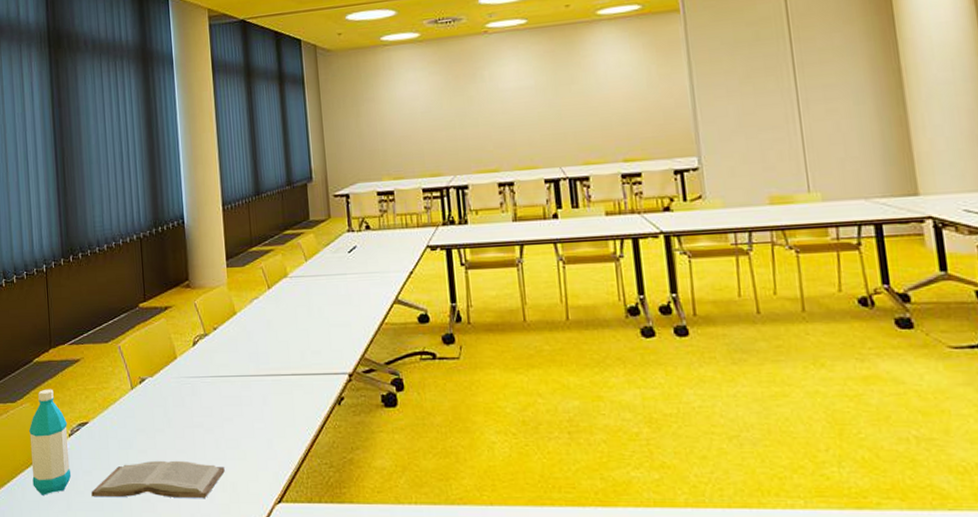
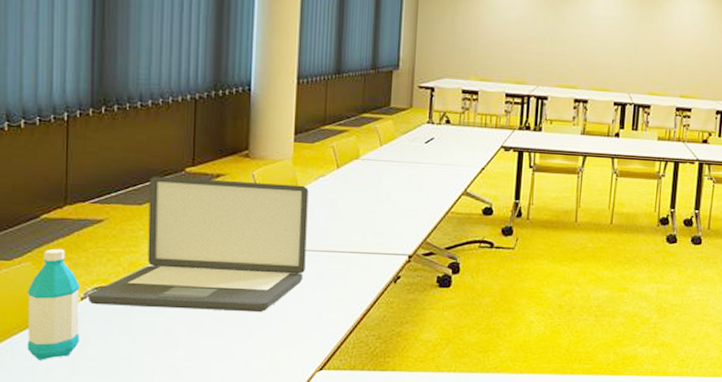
laptop: none [74,310,252,443] -> present [88,176,309,313]
book: present [91,460,225,498] -> none [104,327,266,365]

